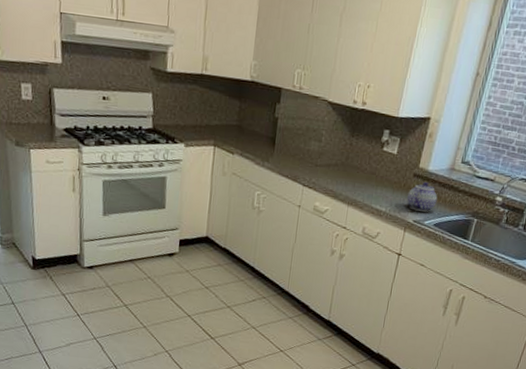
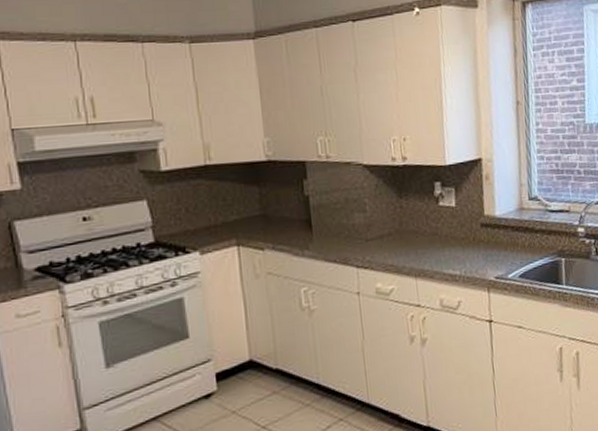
teapot: present [407,181,438,212] -> none [480,229,515,265]

